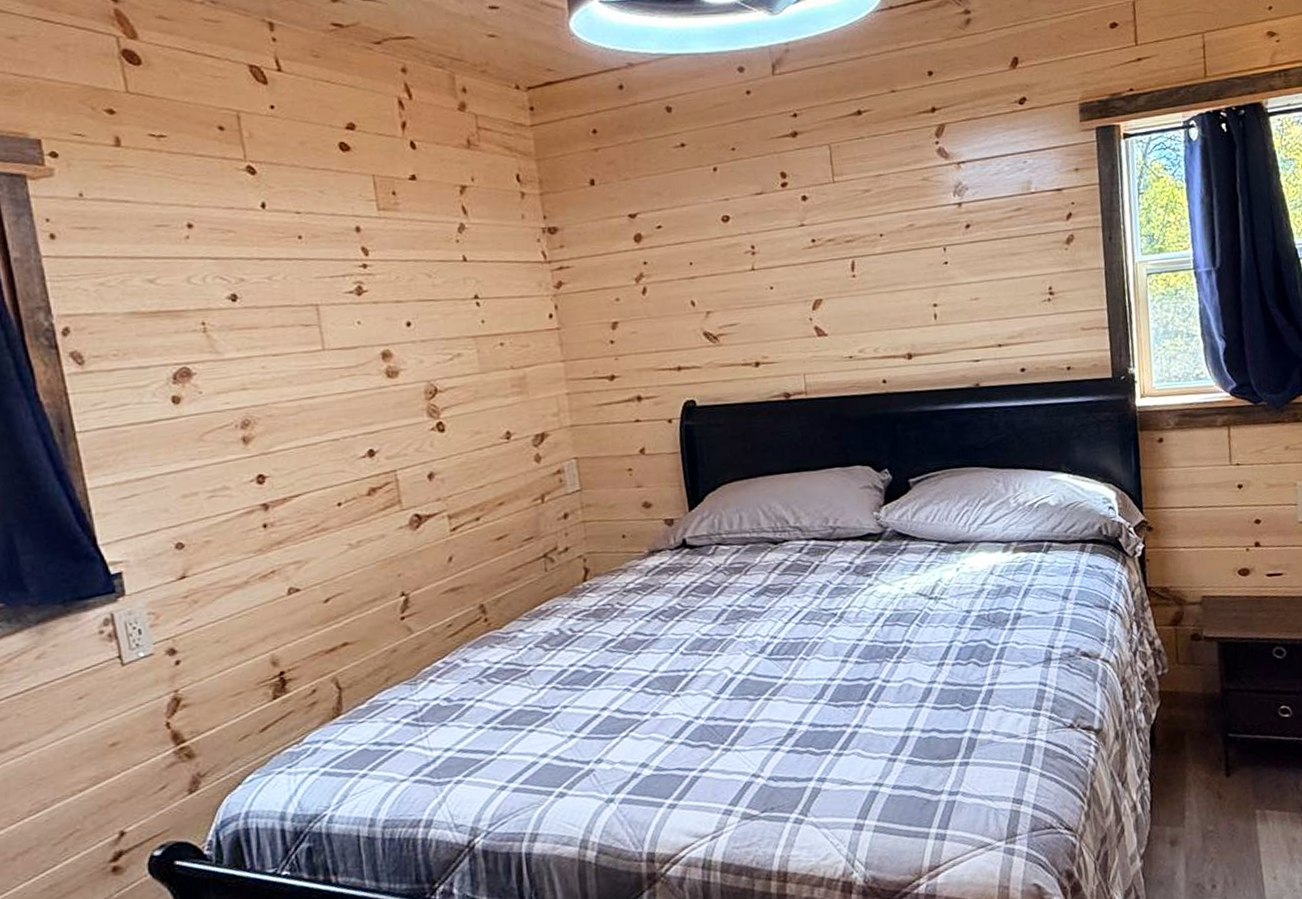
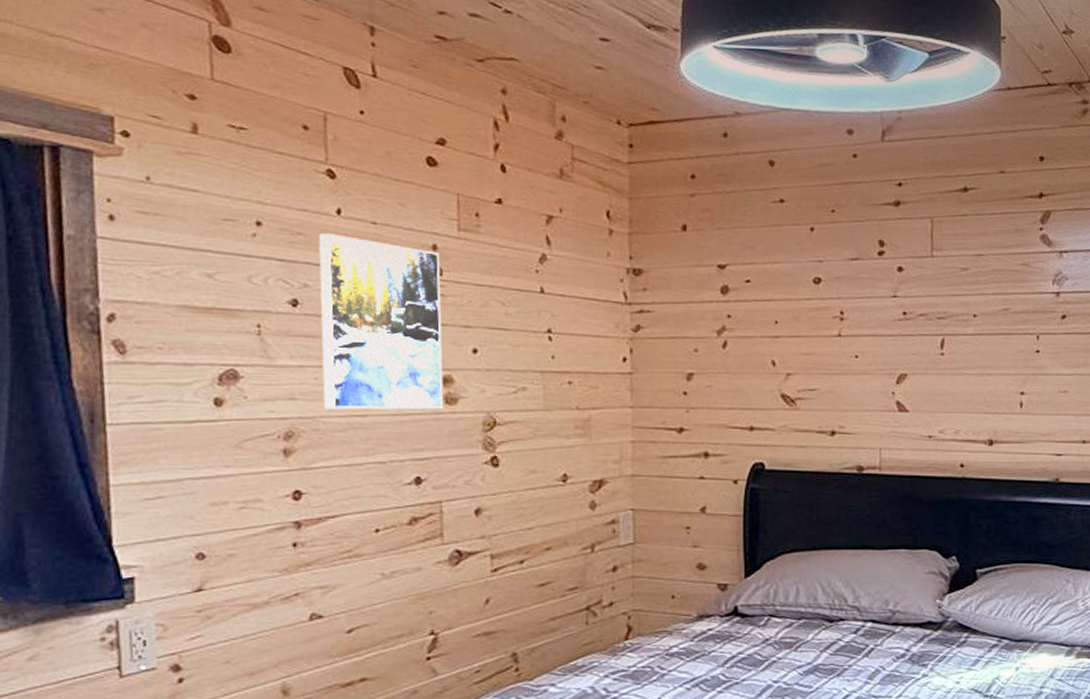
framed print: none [248,227,386,396] -> present [319,233,444,410]

